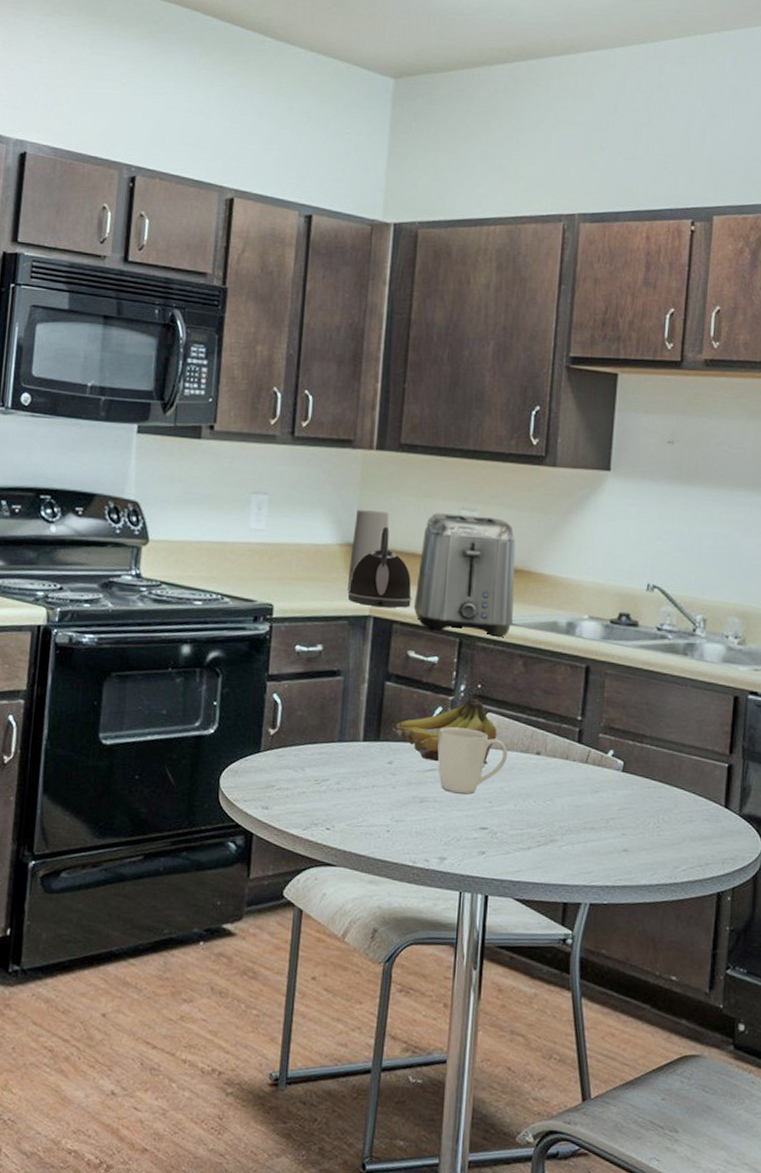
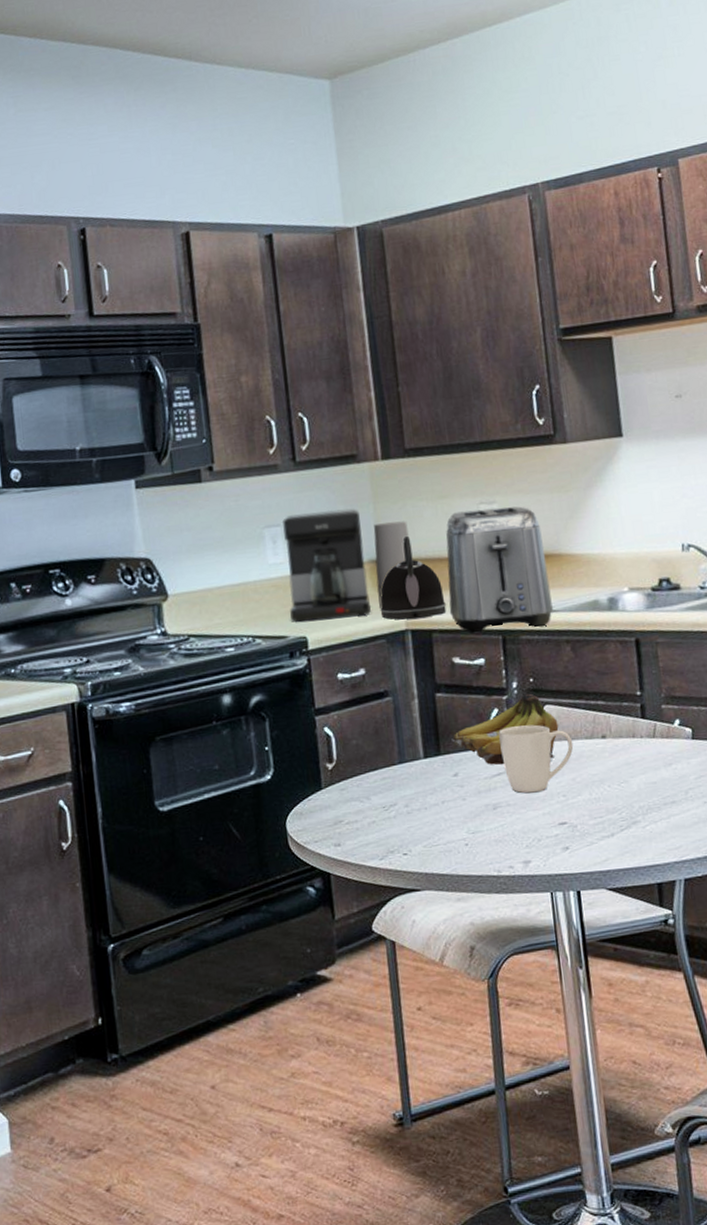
coffee maker: none [261,485,345,594] -> present [281,508,371,621]

